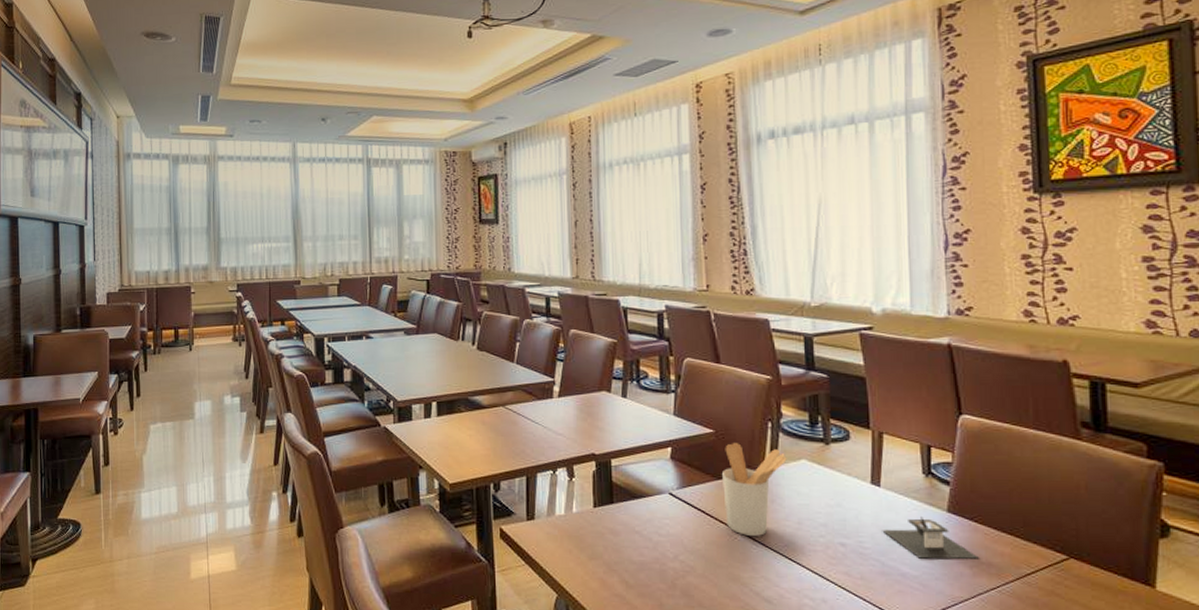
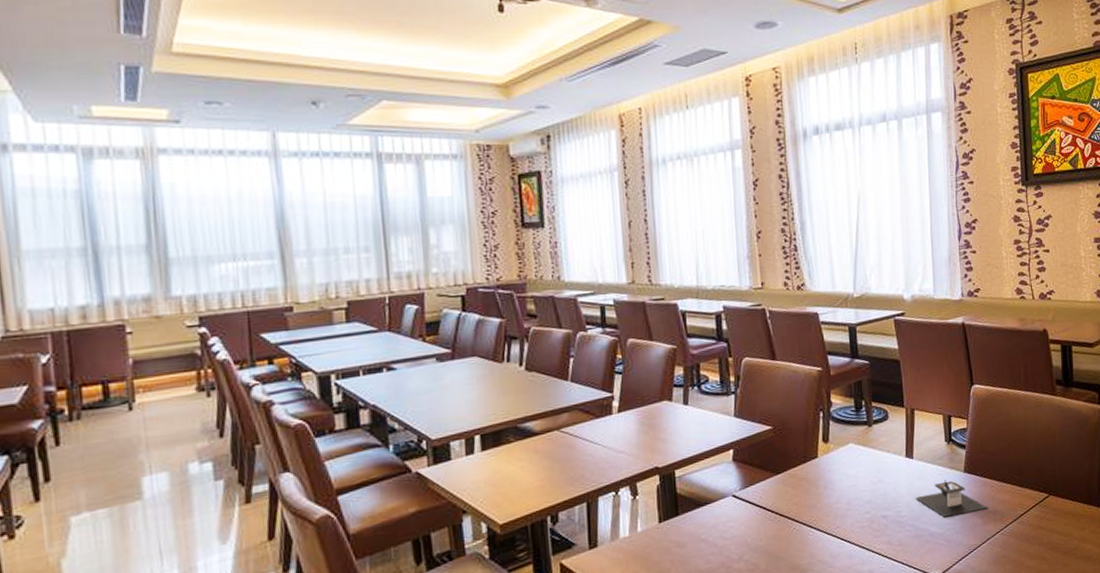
utensil holder: present [722,443,787,536] -> none [781,436,837,525]

